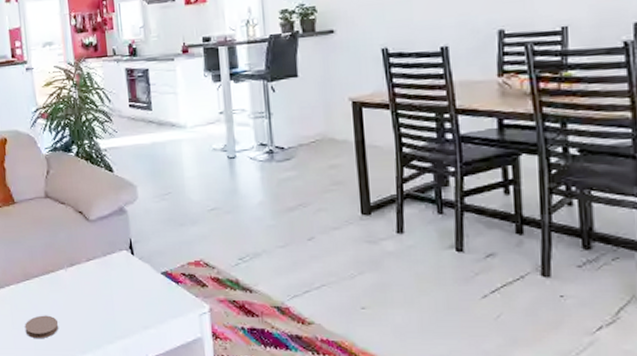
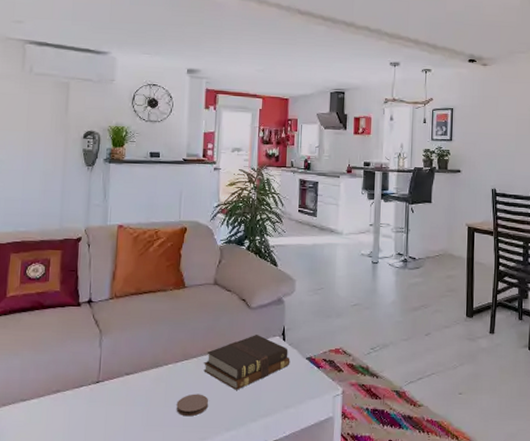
bible: none [47,250,143,310] -> present [203,335,290,390]

